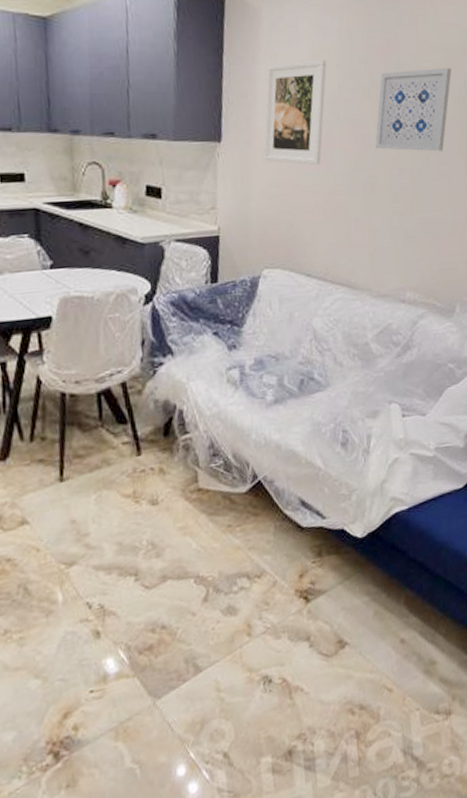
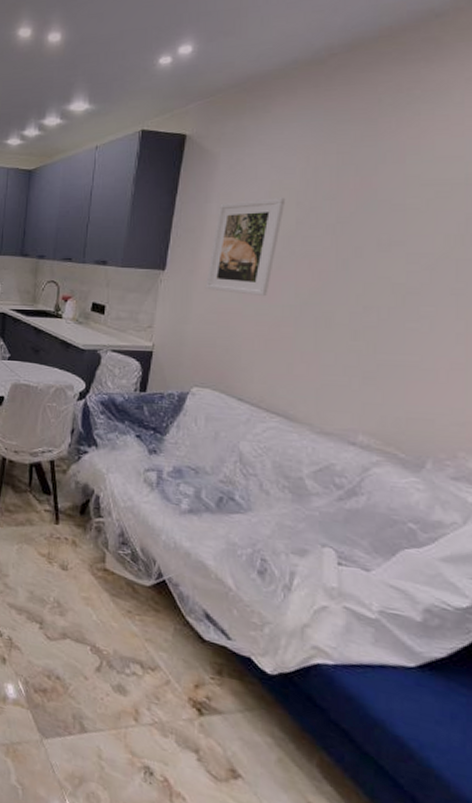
wall art: present [375,68,452,152] -> none [335,204,448,292]

